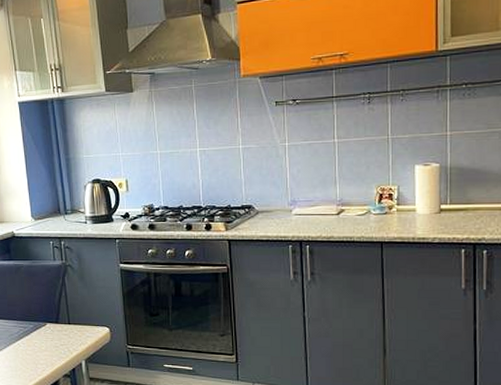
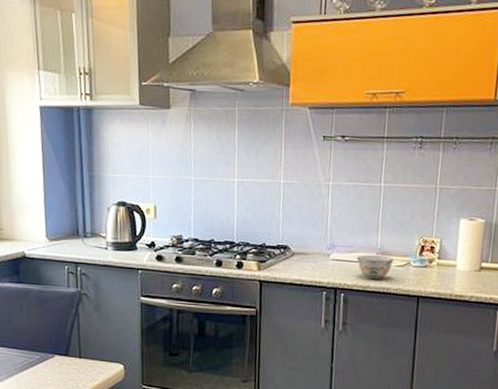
soup bowl: none [318,207,355,230] -> present [356,255,394,280]

